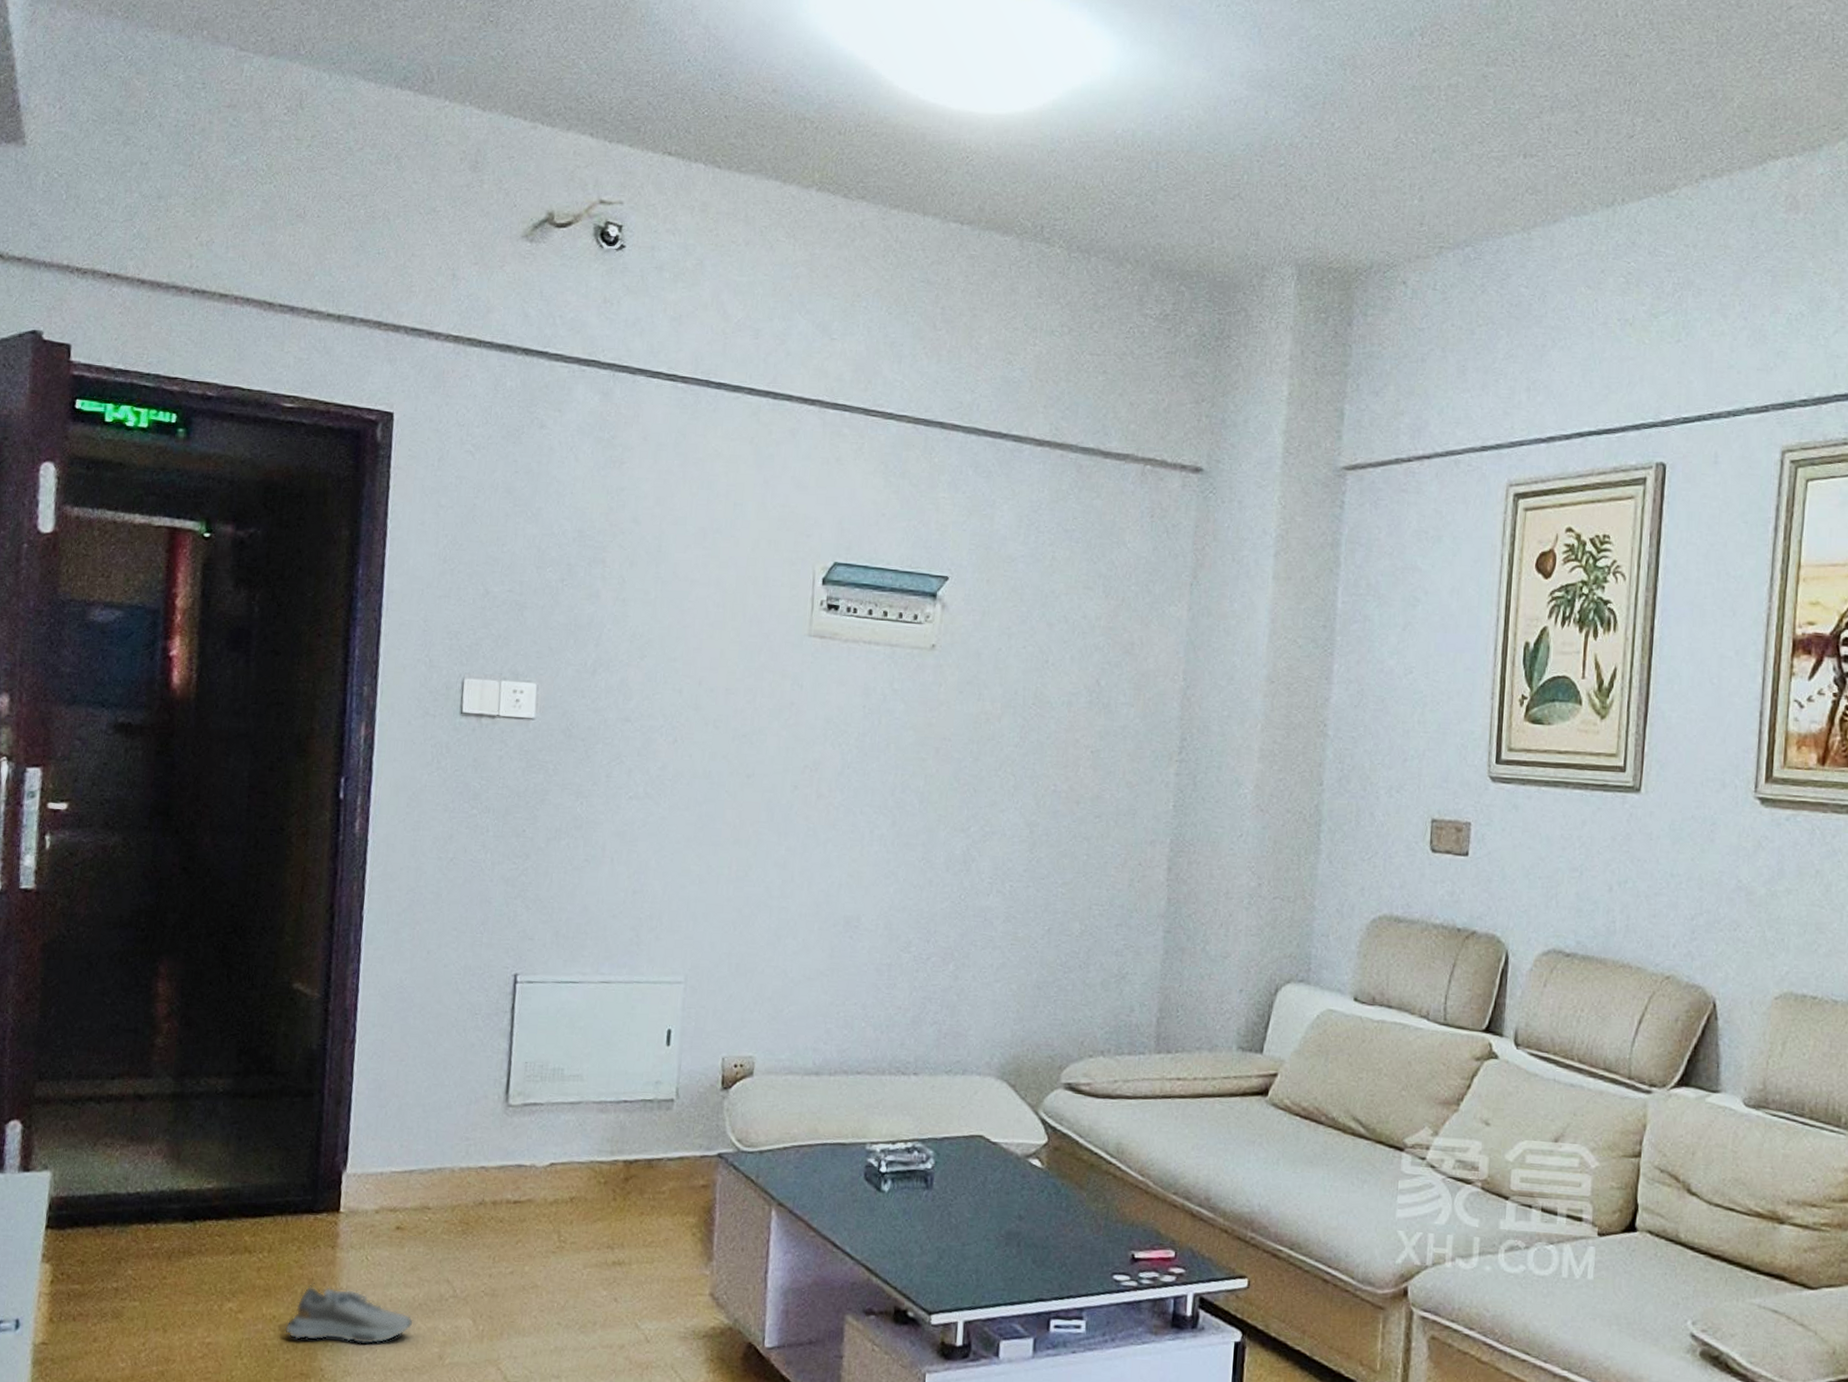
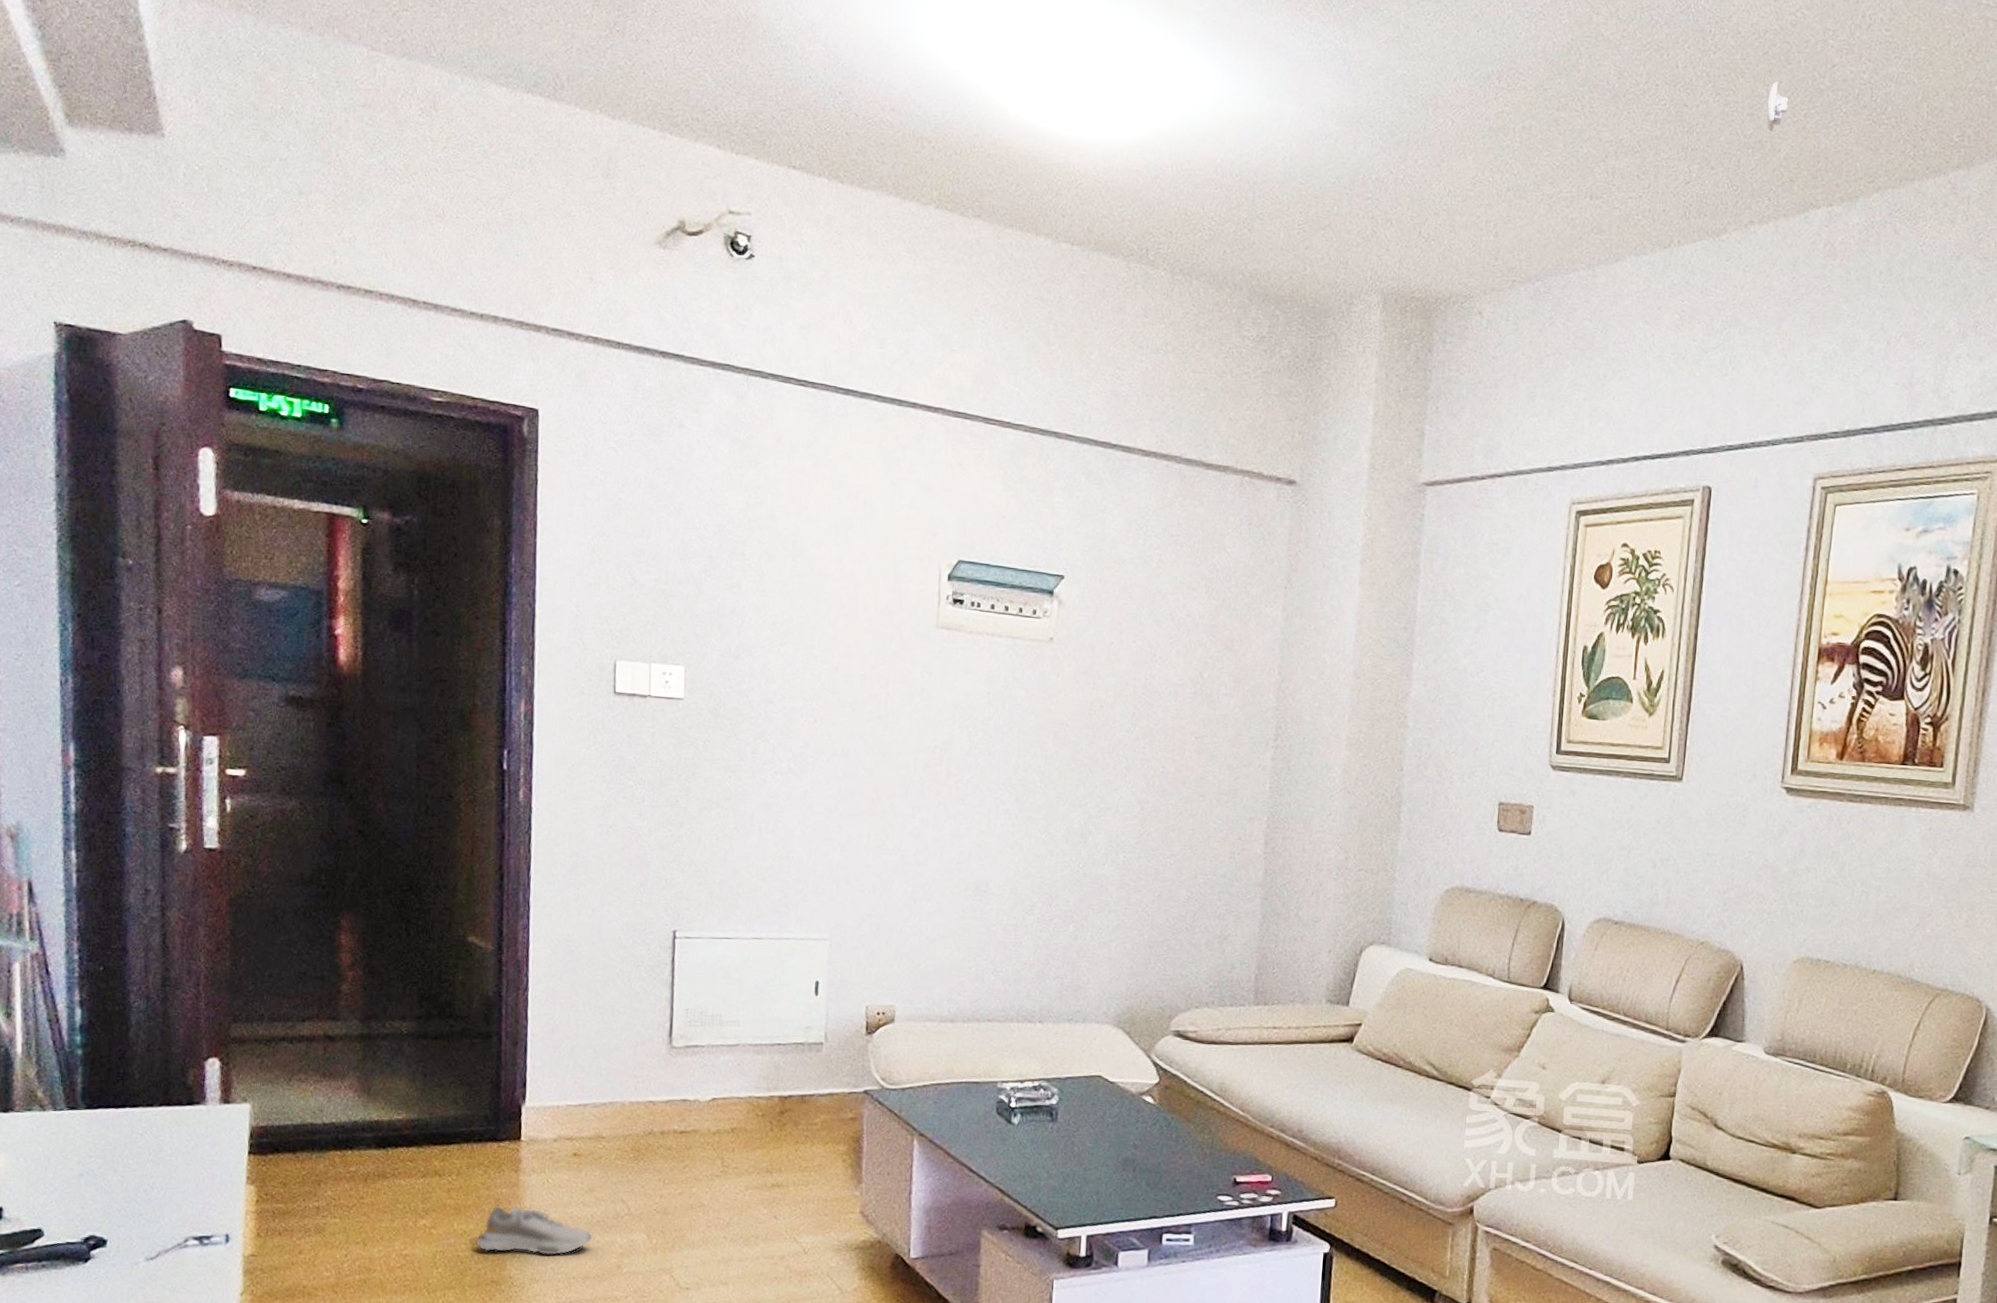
smoke detector: none [1717,27,1741,80] -> present [1766,81,1789,132]

